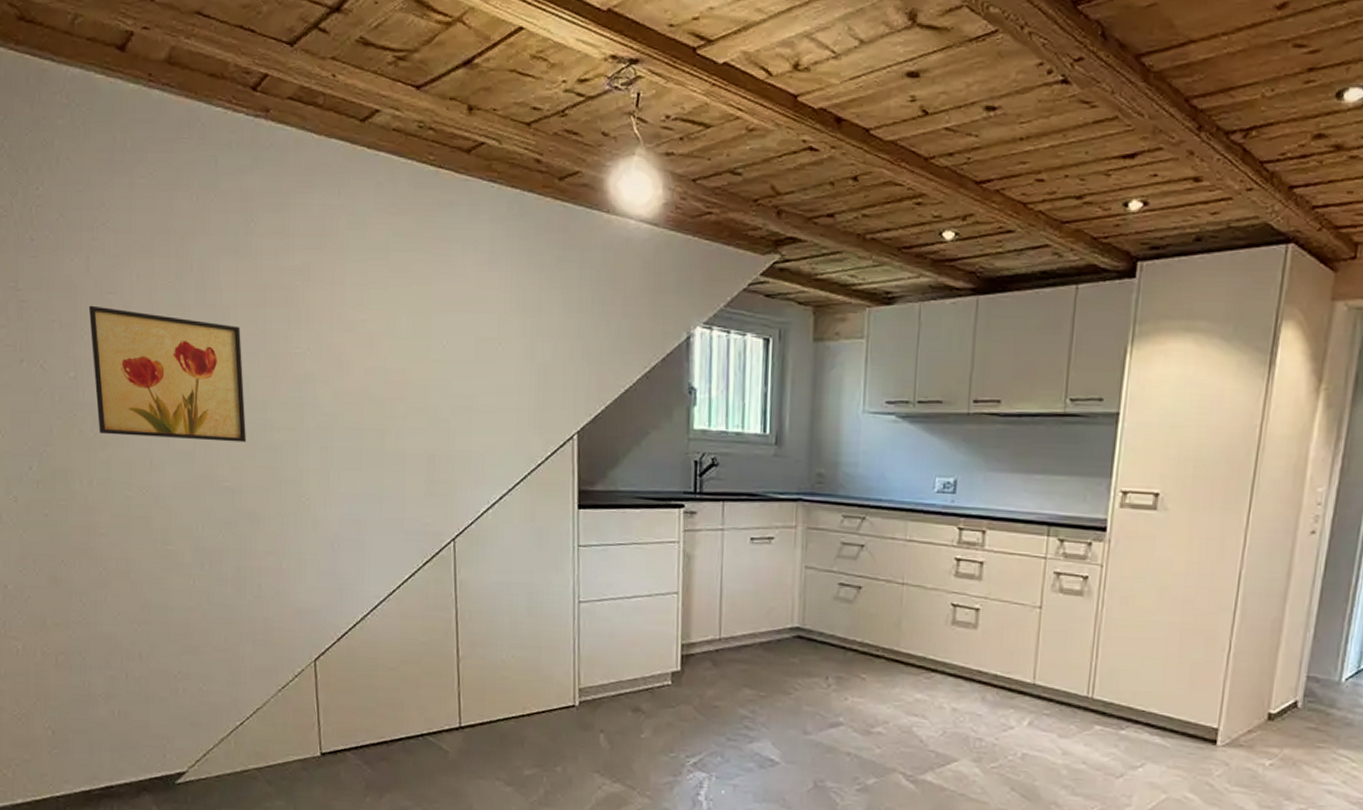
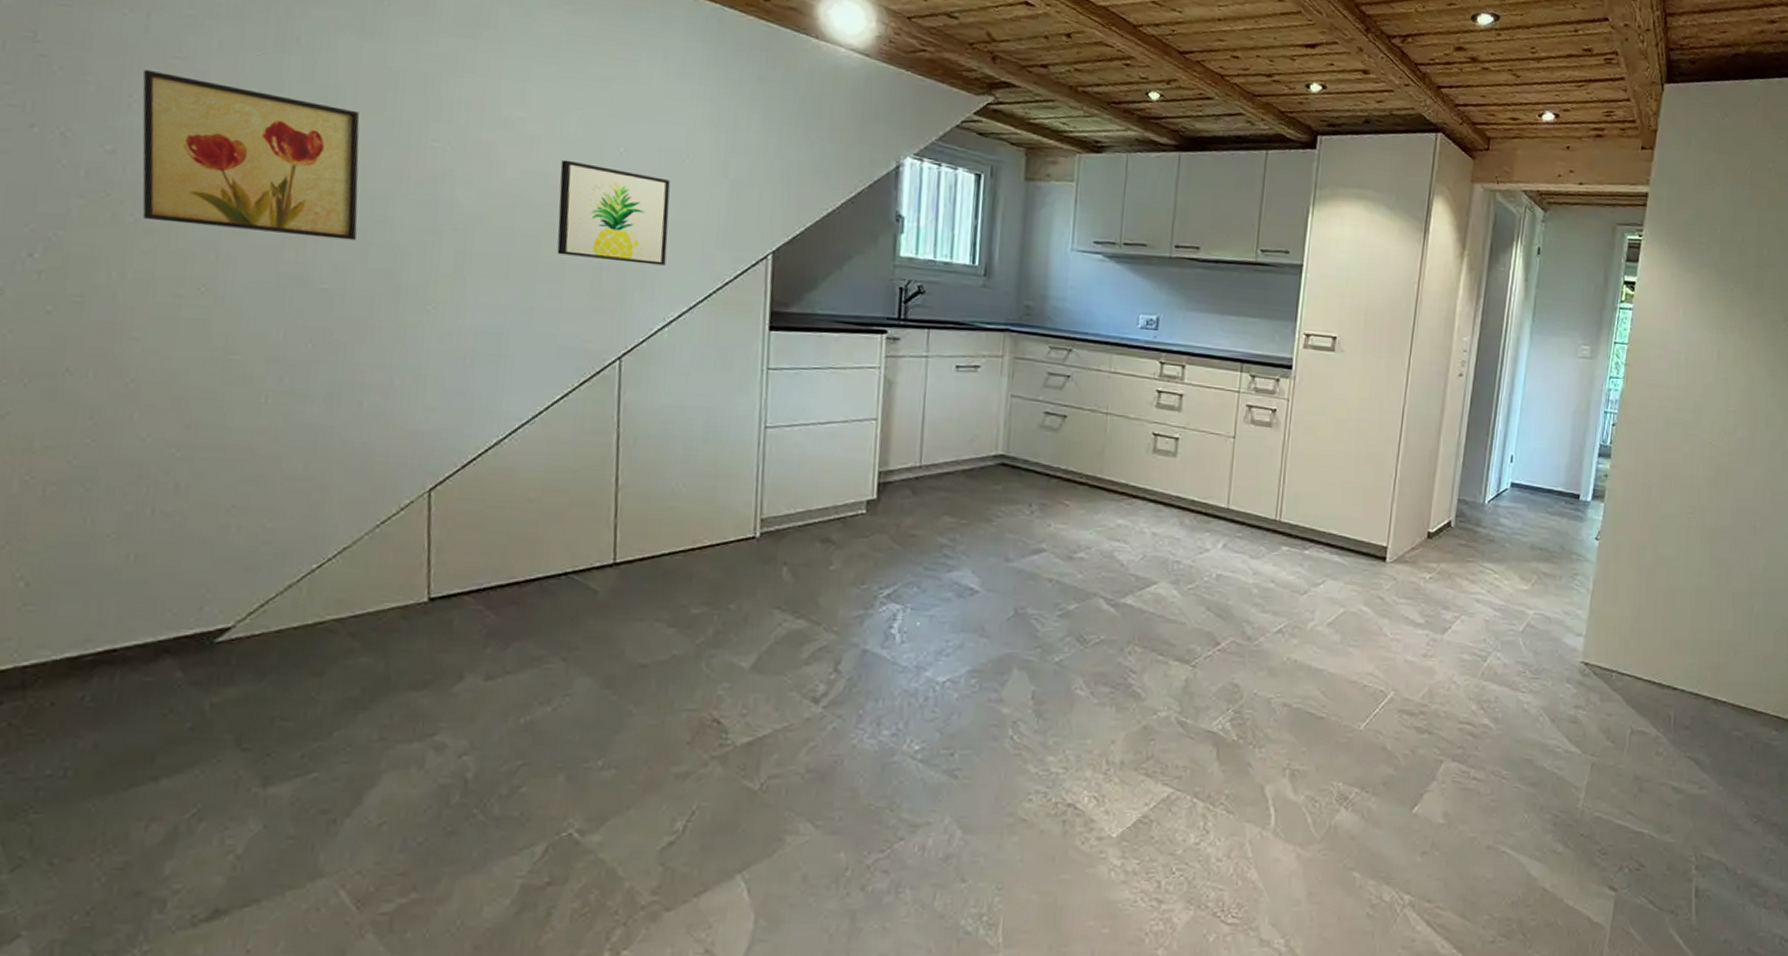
wall art: none [396,356,487,451] -> present [557,159,671,266]

